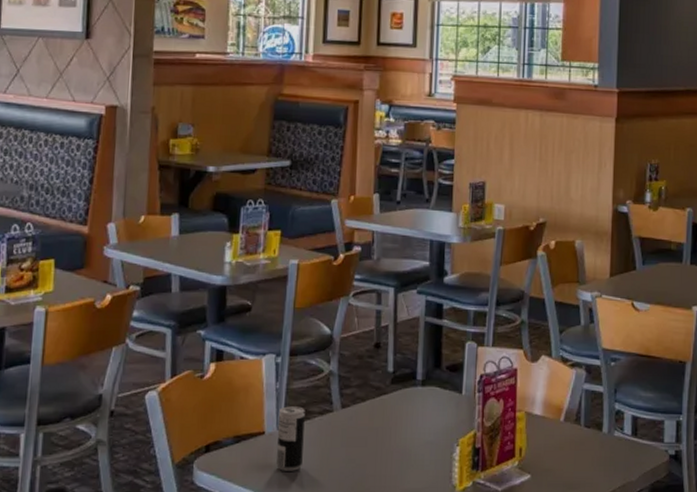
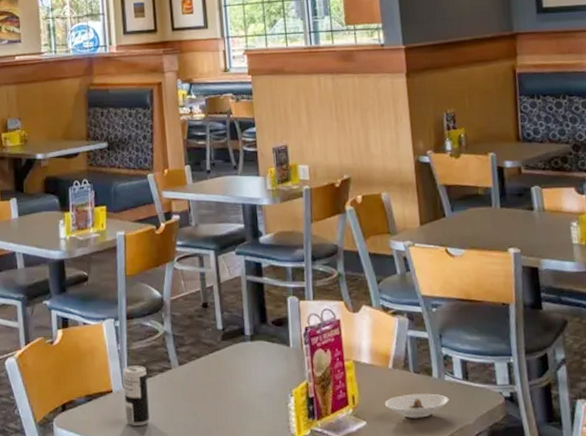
saucer: none [551,448,616,473] -> present [384,393,449,418]

